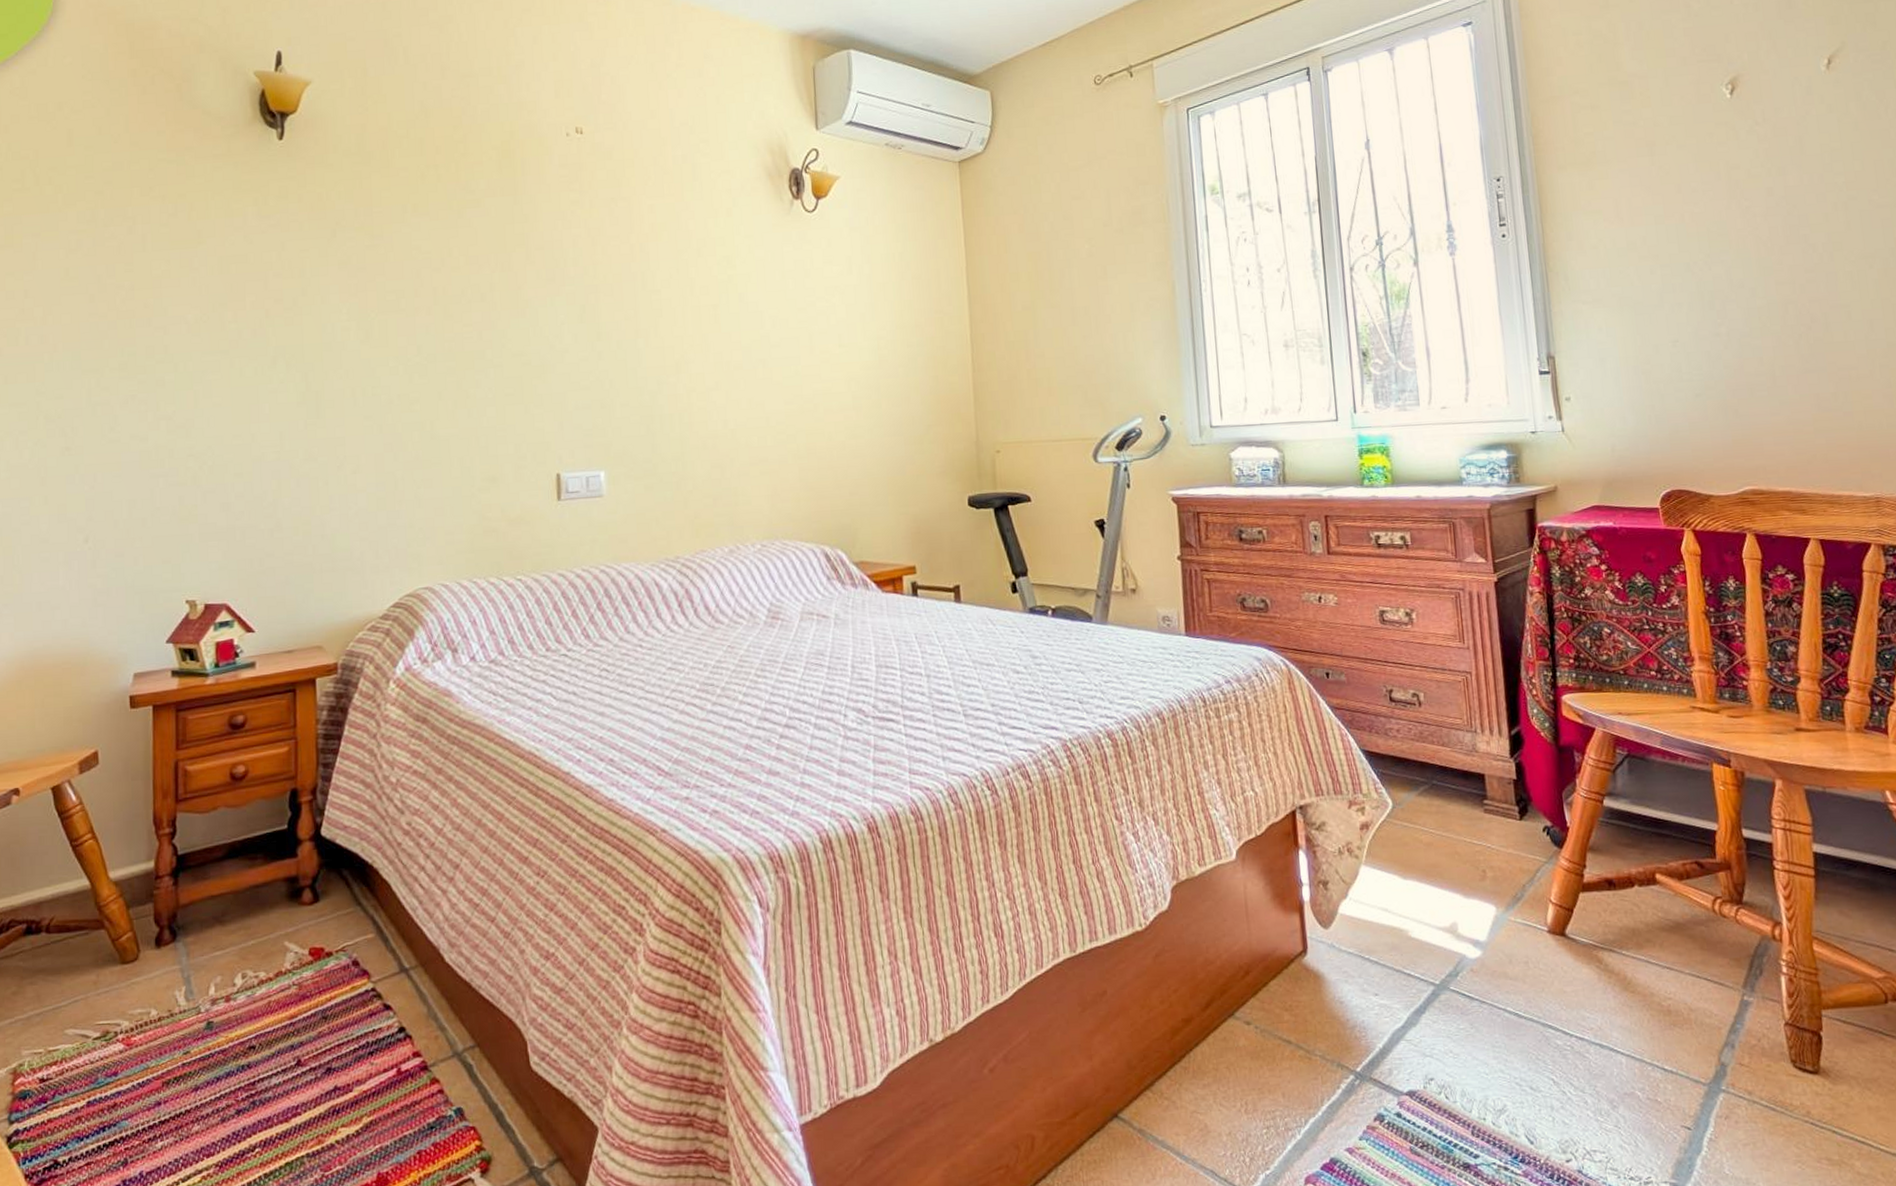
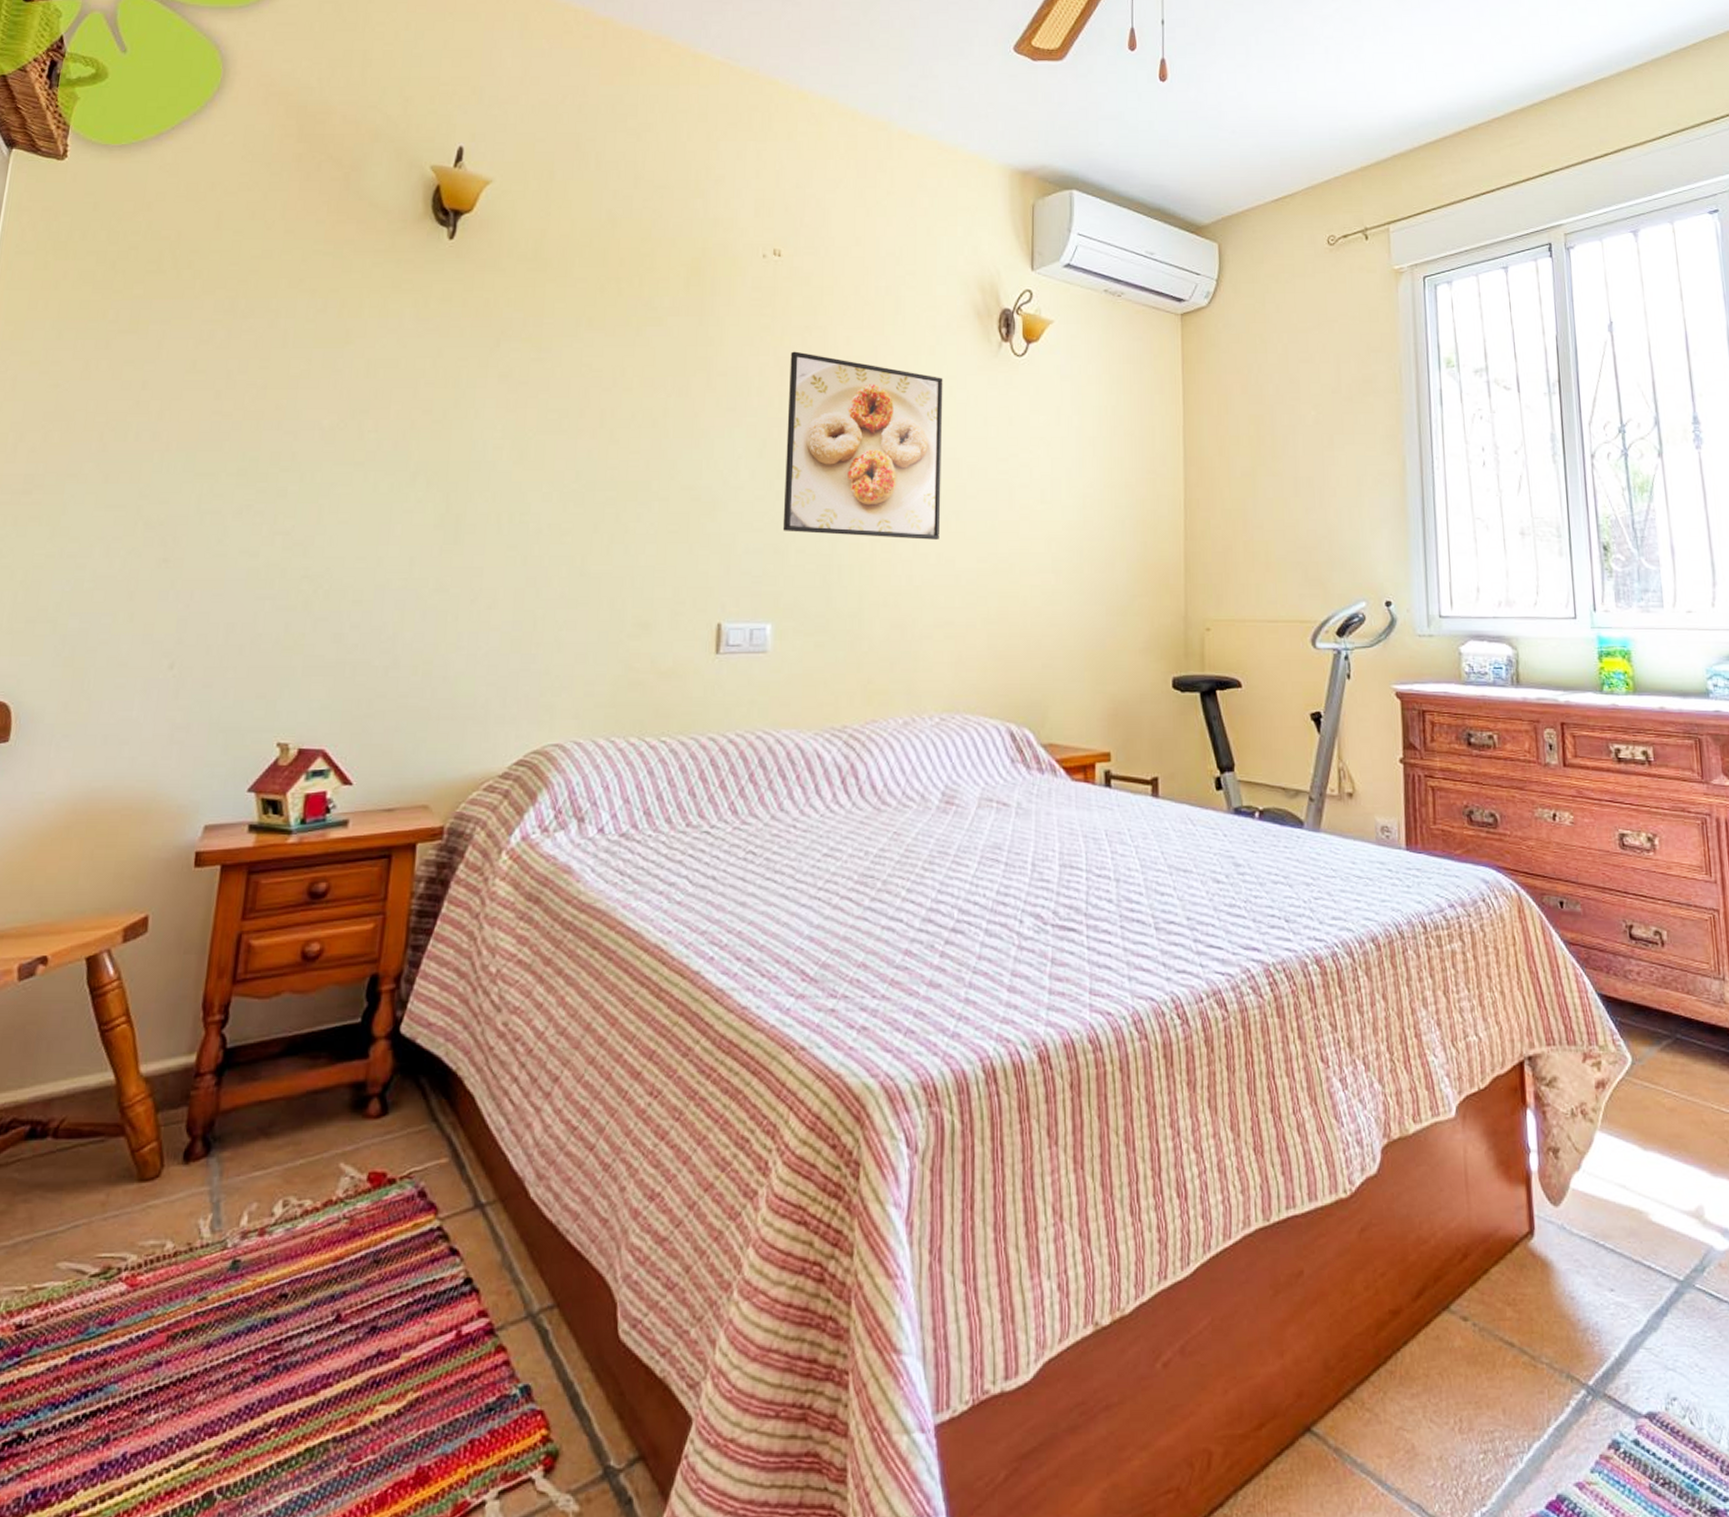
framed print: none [600,222,749,388] -> present [782,351,943,540]

